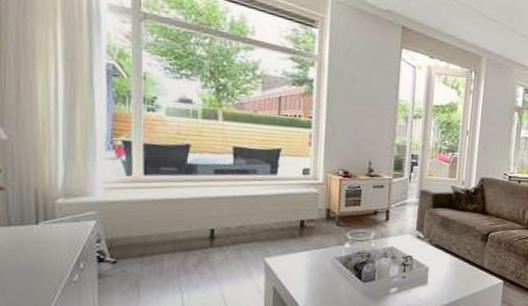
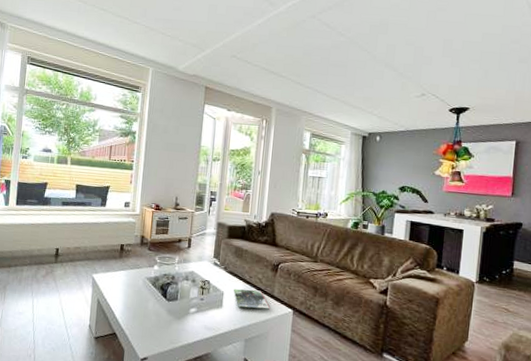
magazine: none [440,262,479,283] -> present [234,289,270,310]

